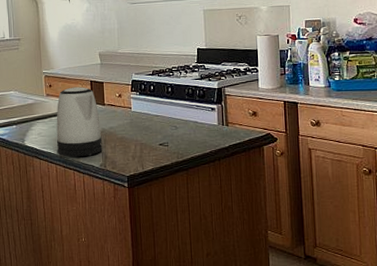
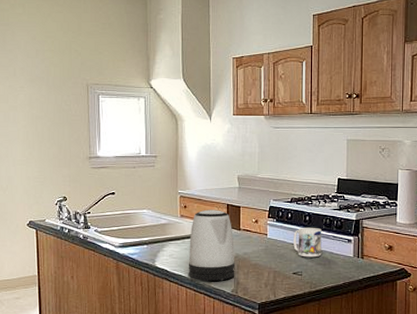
mug: none [157,98,186,128] -> present [293,227,322,258]

